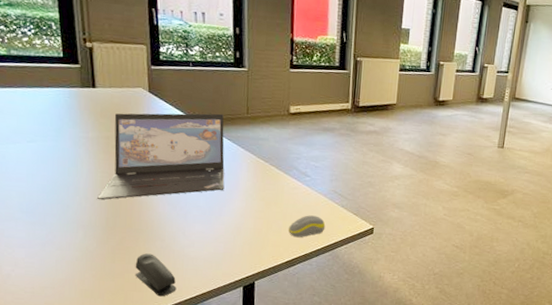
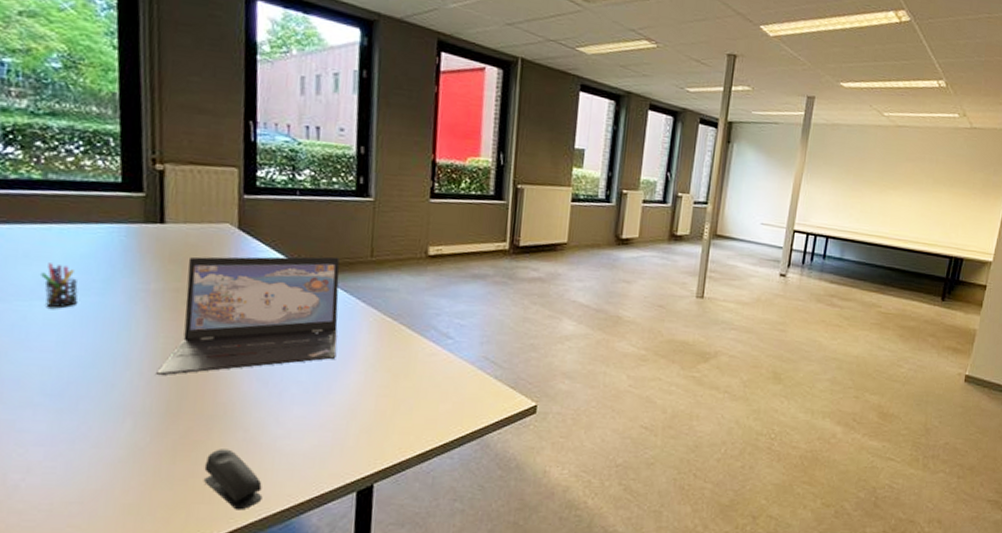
pen holder: none [11,117,40,150] -> present [39,263,78,308]
computer mouse: present [289,215,326,237] -> none [422,390,473,420]

